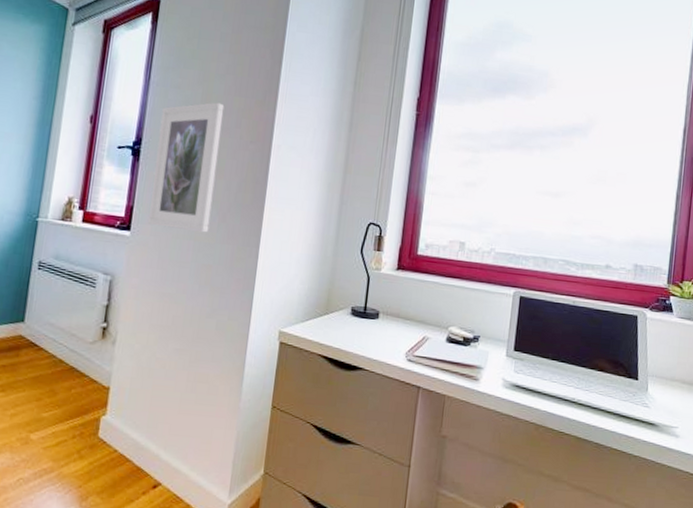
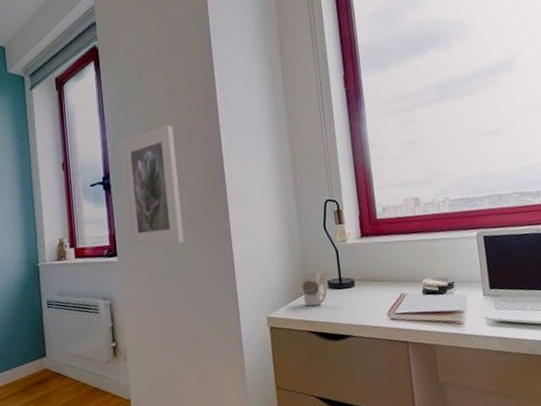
invalid cup: none [322,292,353,331] -> present [301,272,328,307]

